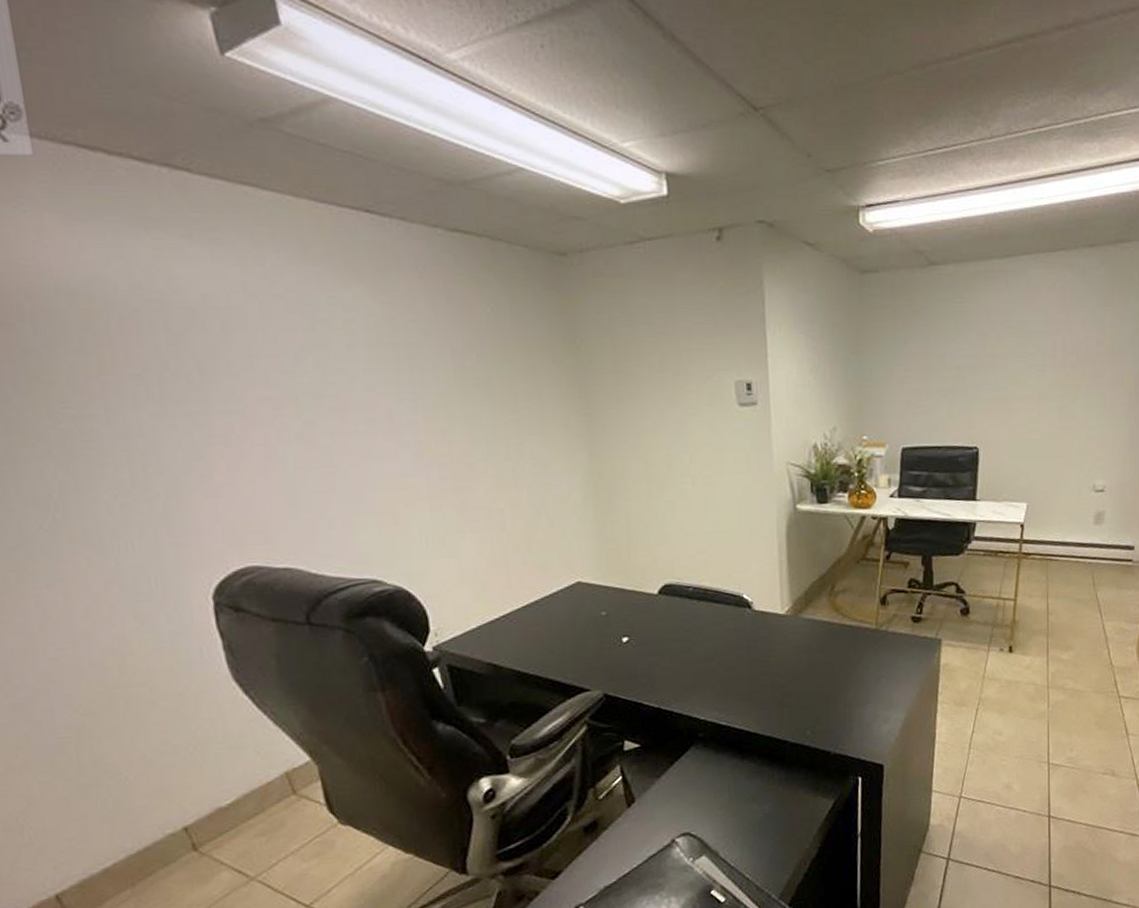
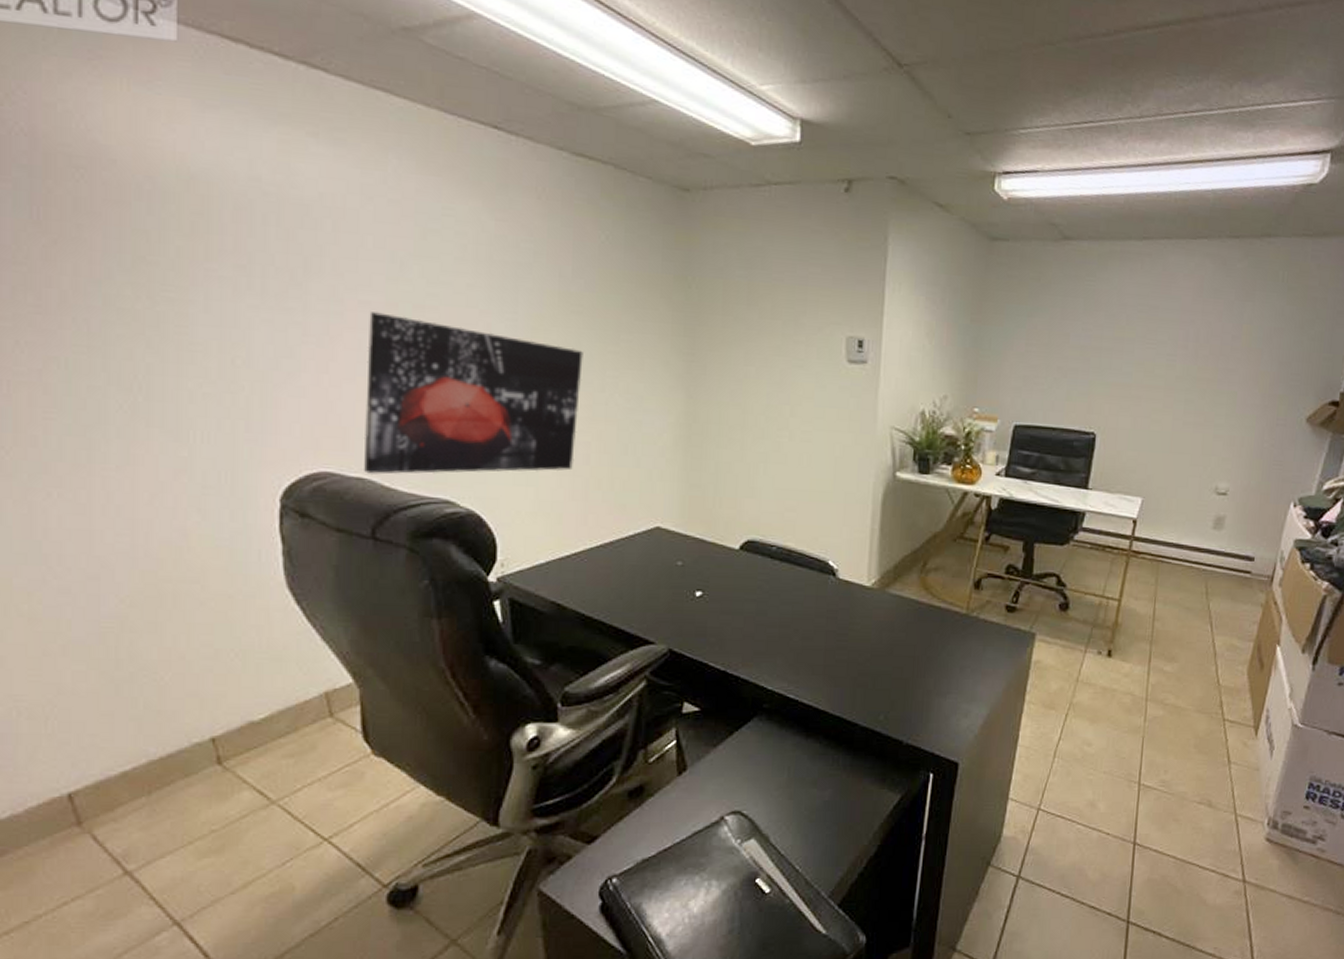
wall art: none [271,406,491,563] -> present [363,312,583,475]

